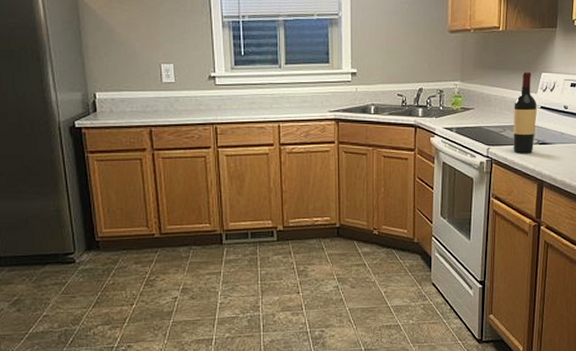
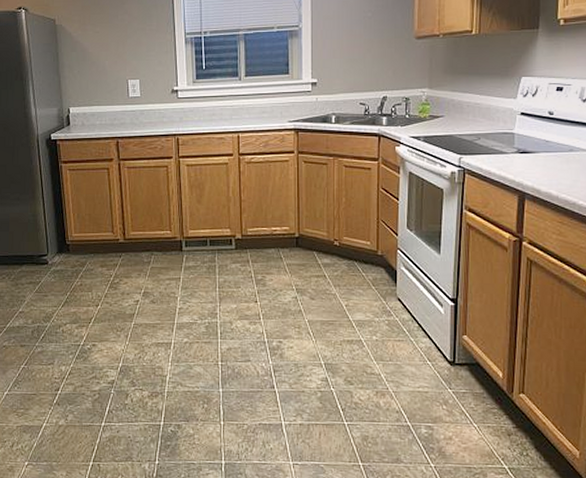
wine bottle: present [513,71,537,154] -> none [488,76,517,164]

